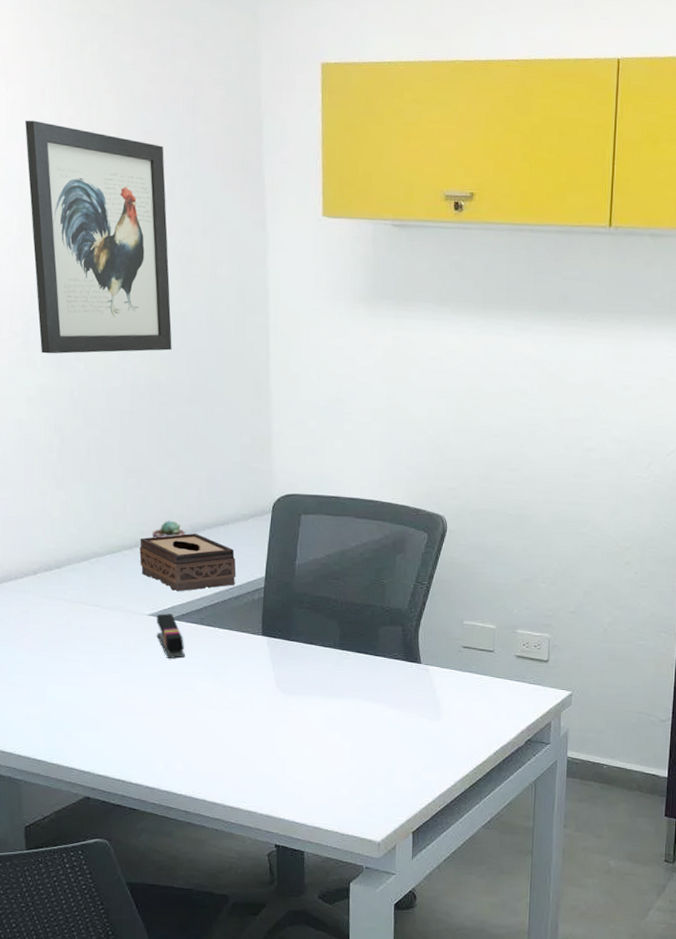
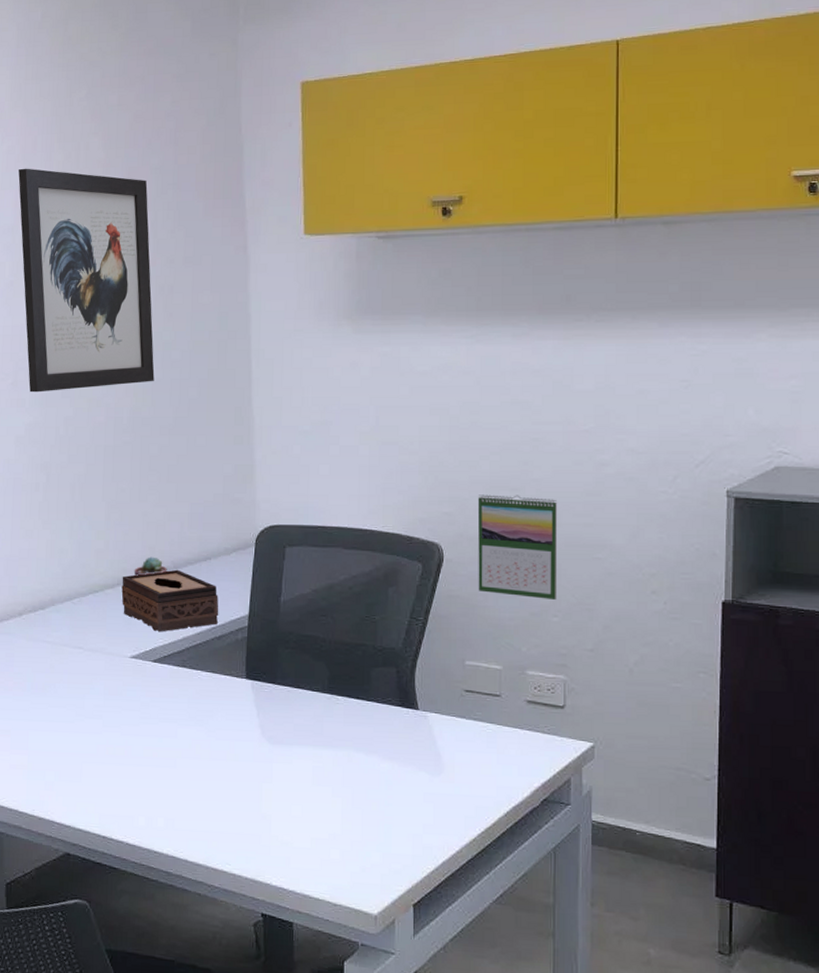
stapler: present [156,613,185,658] -> none [137,655,167,704]
calendar: none [477,473,548,568] -> present [477,494,558,599]

